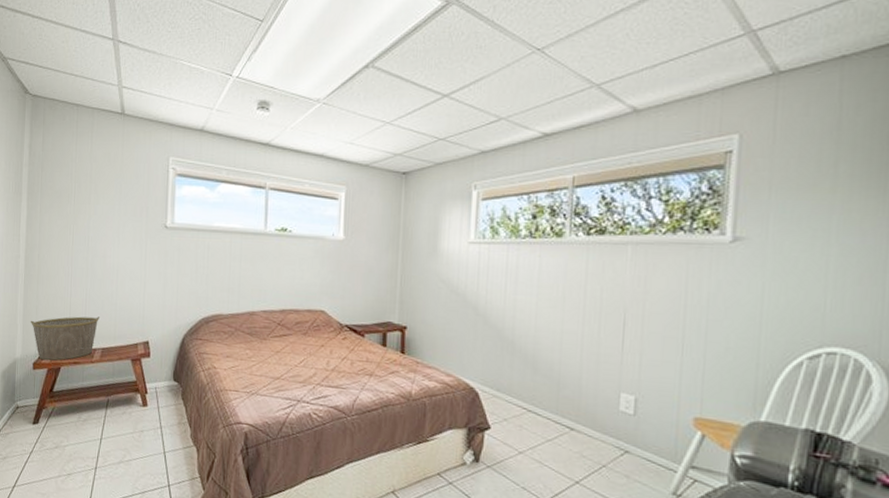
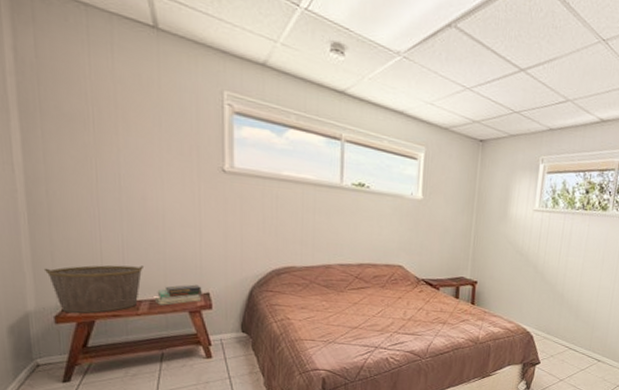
books: none [106,333,143,354] -> present [155,284,202,305]

